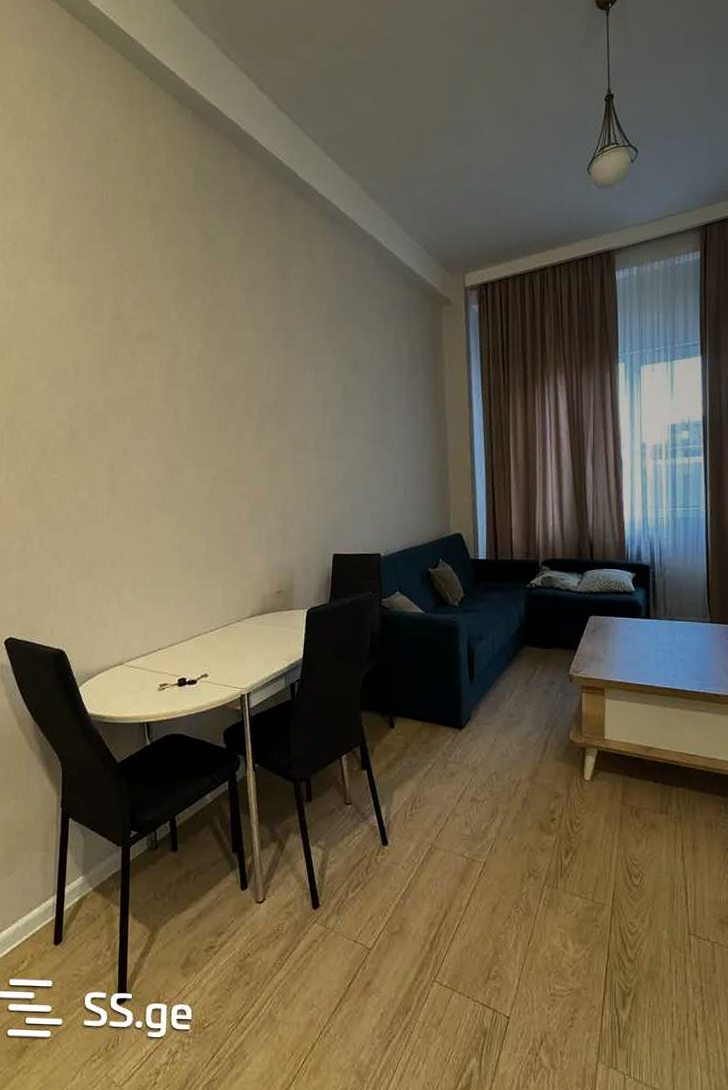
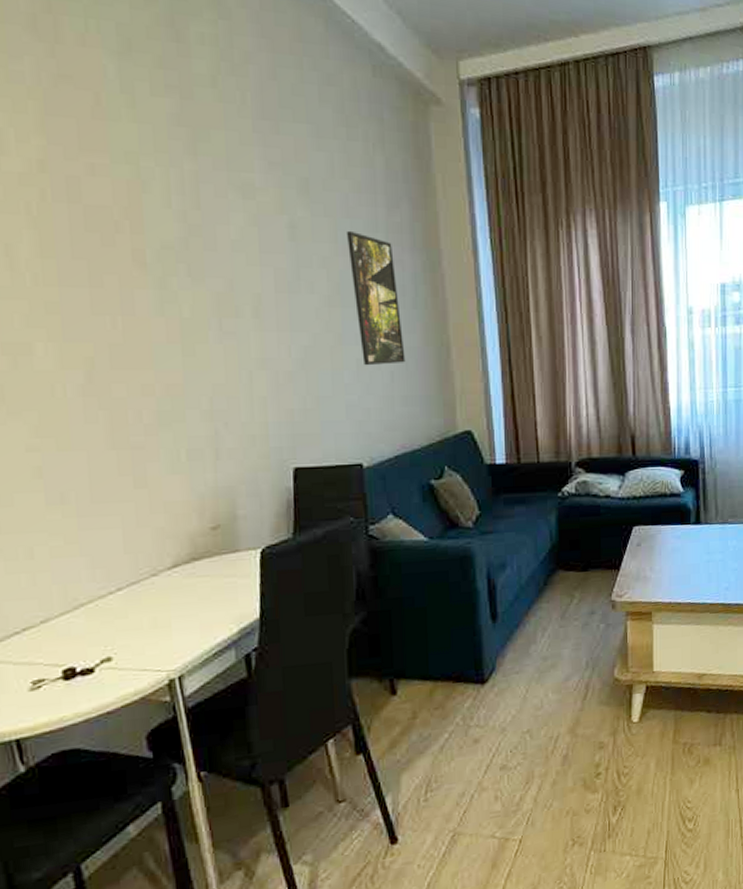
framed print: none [379,392,416,485] -> present [346,230,406,366]

